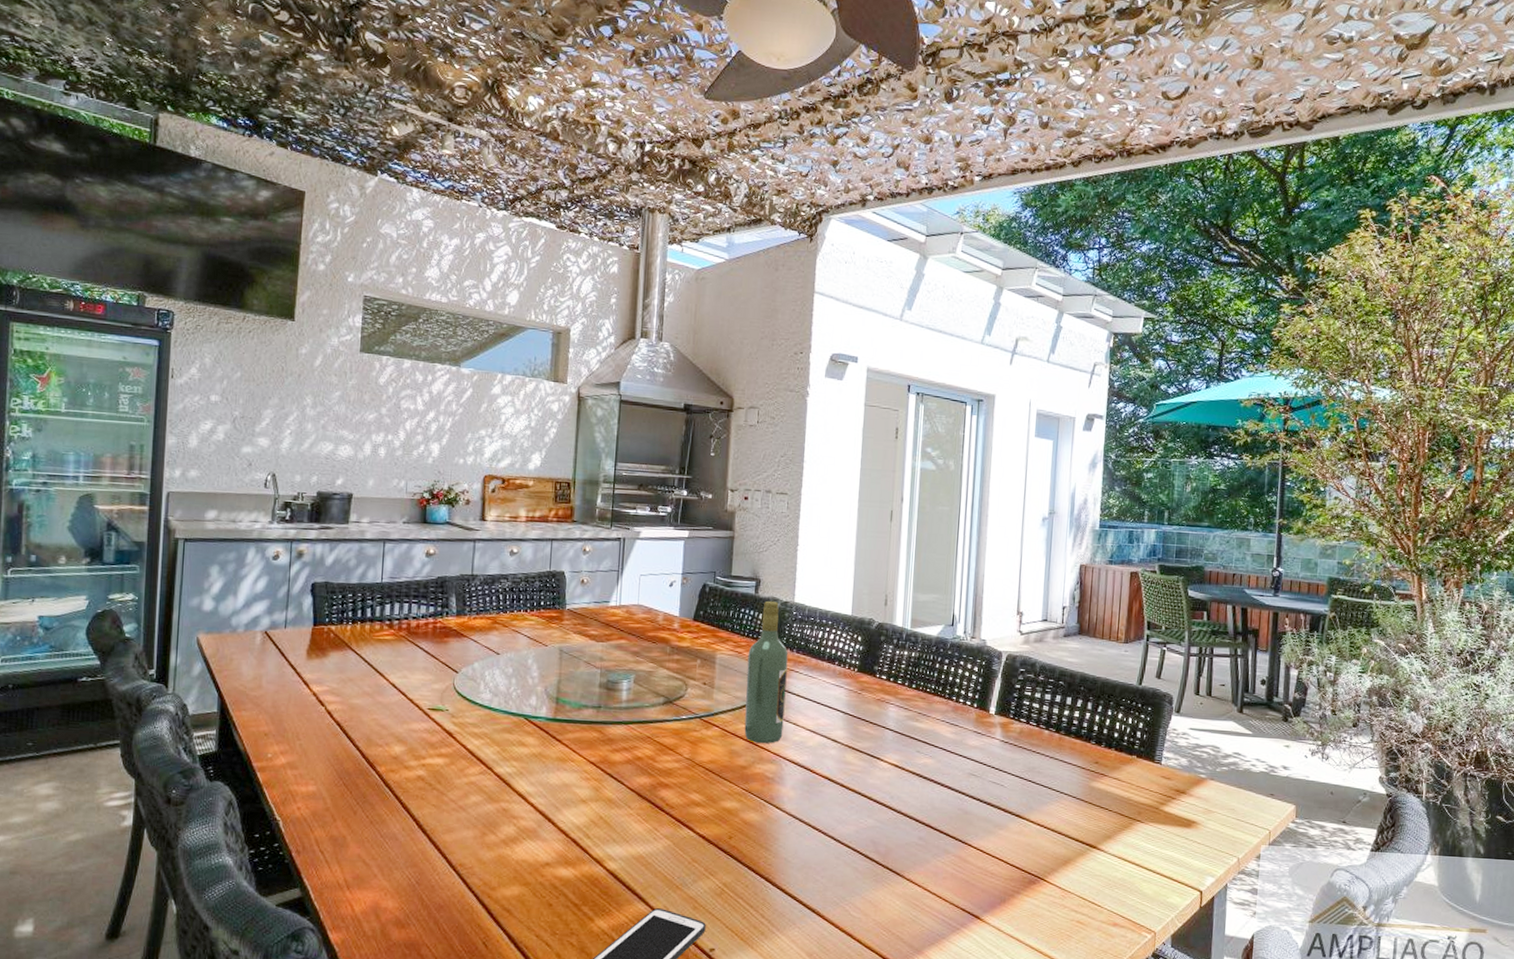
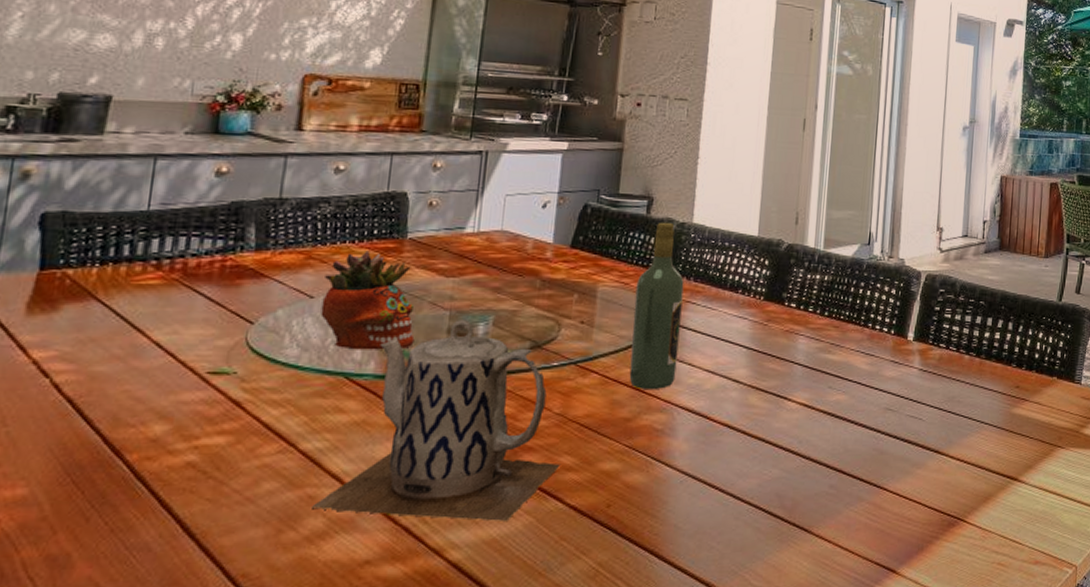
succulent planter: none [505,618,575,698] -> present [320,251,415,350]
teapot: none [505,677,692,842] -> present [310,320,562,522]

